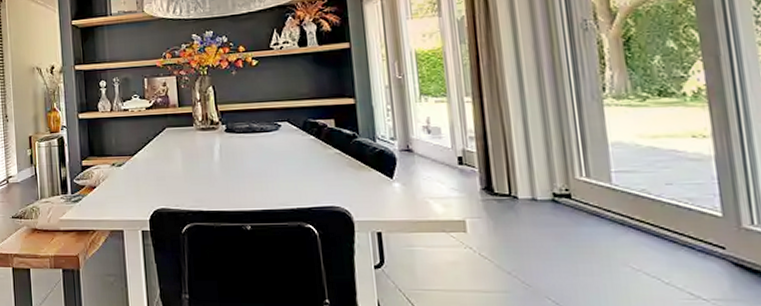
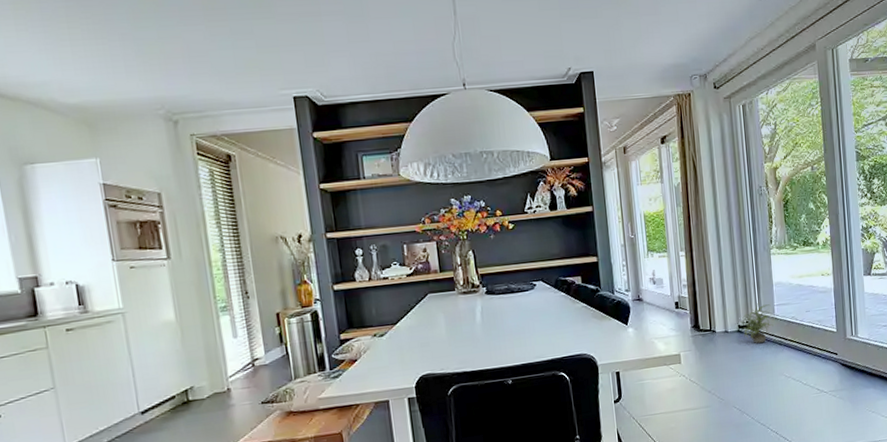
potted plant: none [554,166,614,220] -> present [739,302,776,344]

